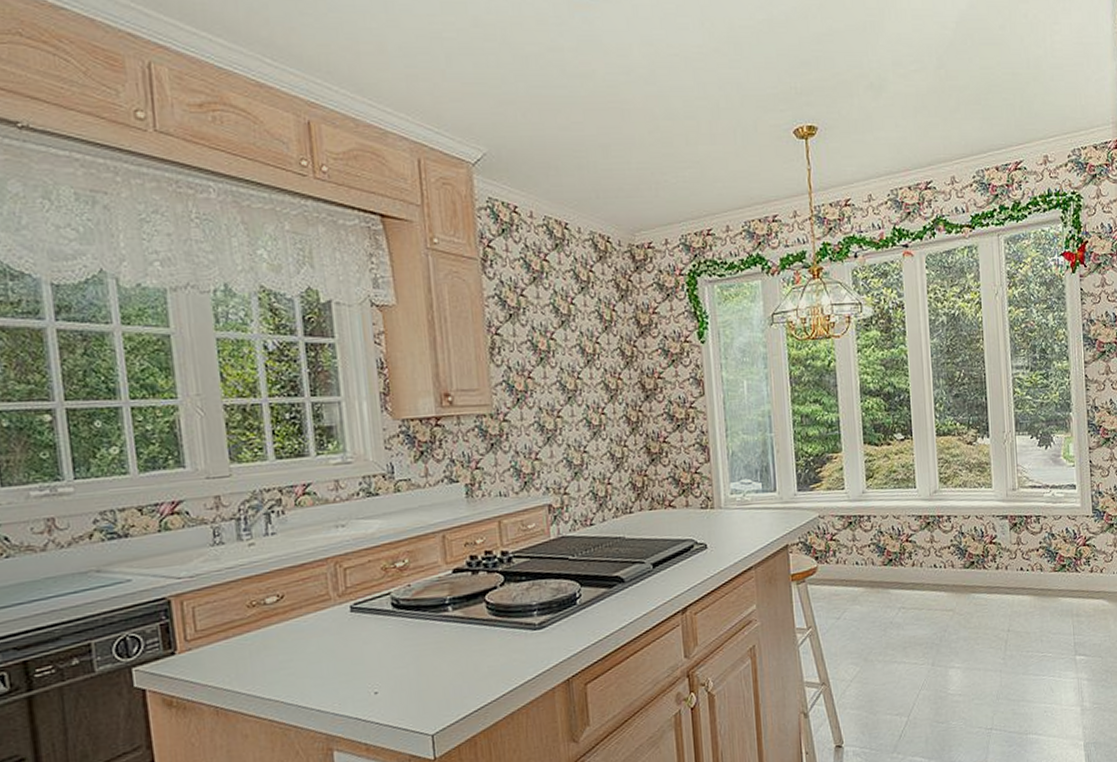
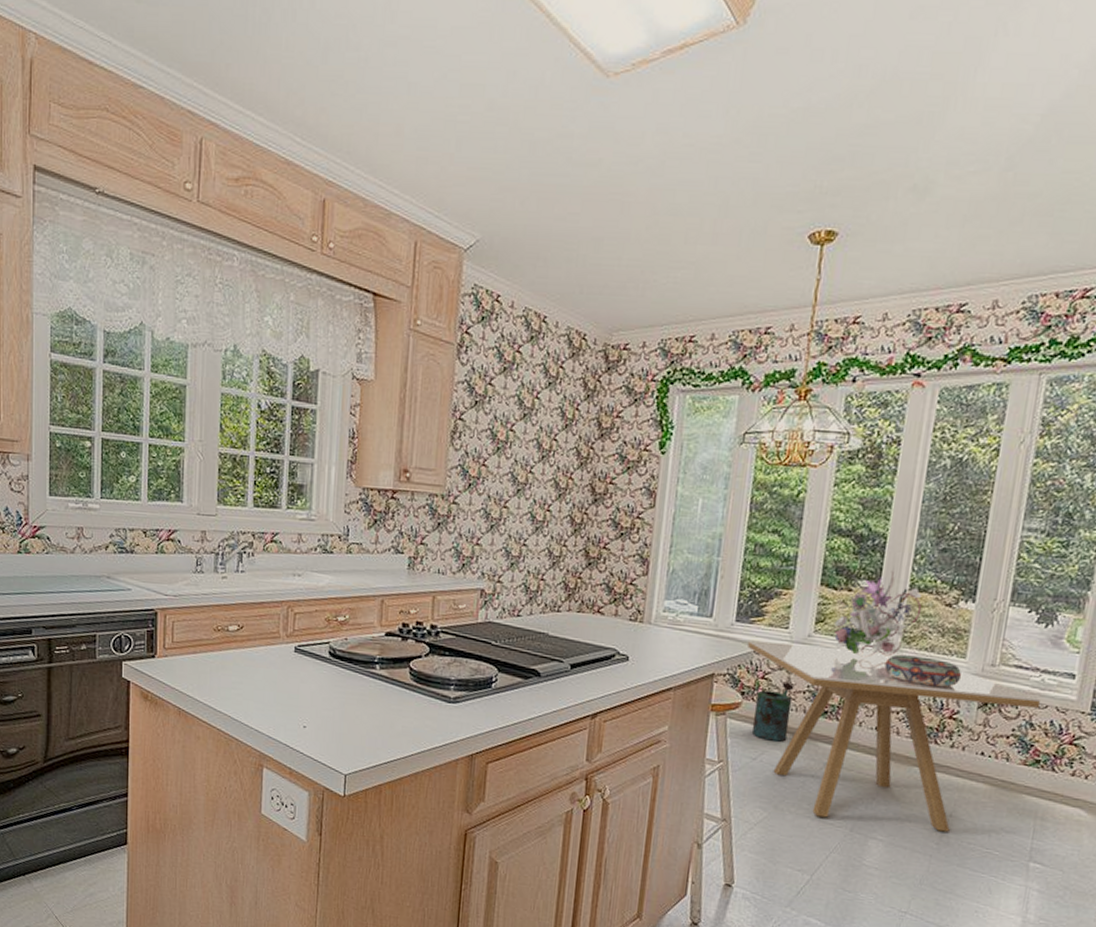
dining table: none [812,493,1055,660] -> present [748,640,1040,832]
watering can: none [828,540,863,598] -> present [751,683,795,742]
bouquet: none [878,418,958,504] -> present [828,568,925,658]
decorative bowl: none [930,492,993,519] -> present [884,654,962,687]

